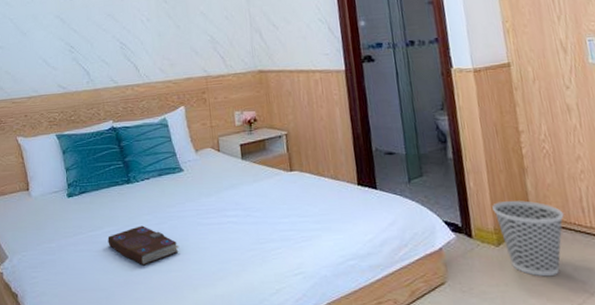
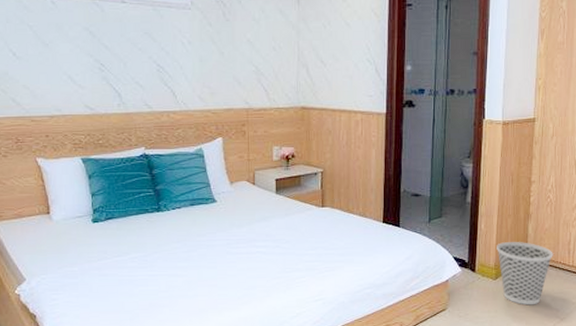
book: present [107,225,180,266] -> none [134,253,207,290]

